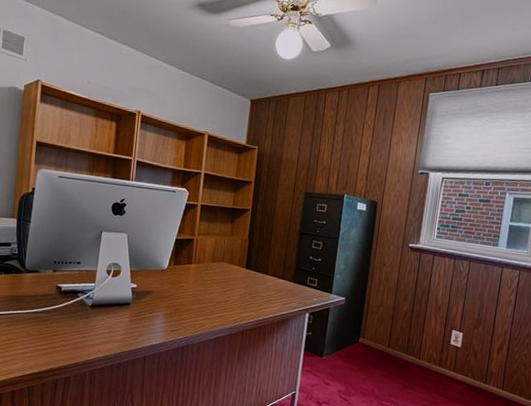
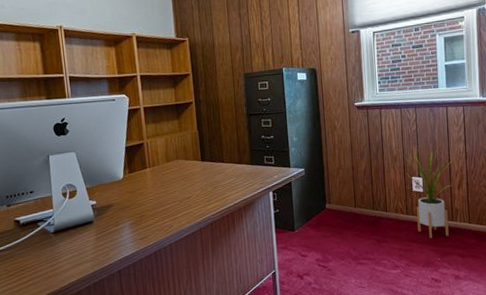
house plant: none [445,302,502,398] -> present [403,147,458,239]

